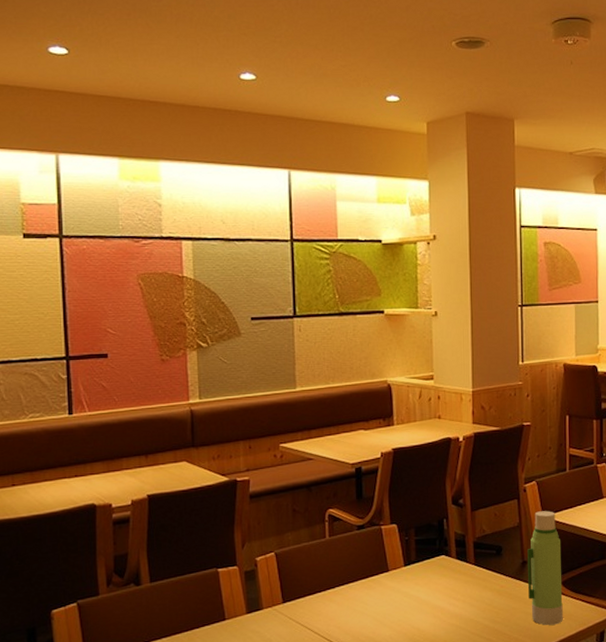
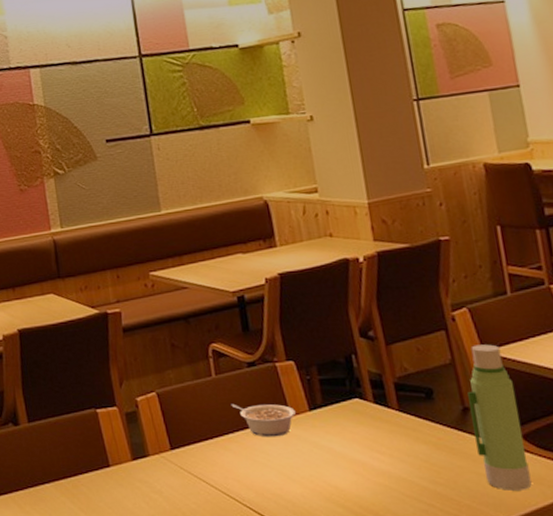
legume: none [339,561,393,590] -> present [231,403,296,437]

